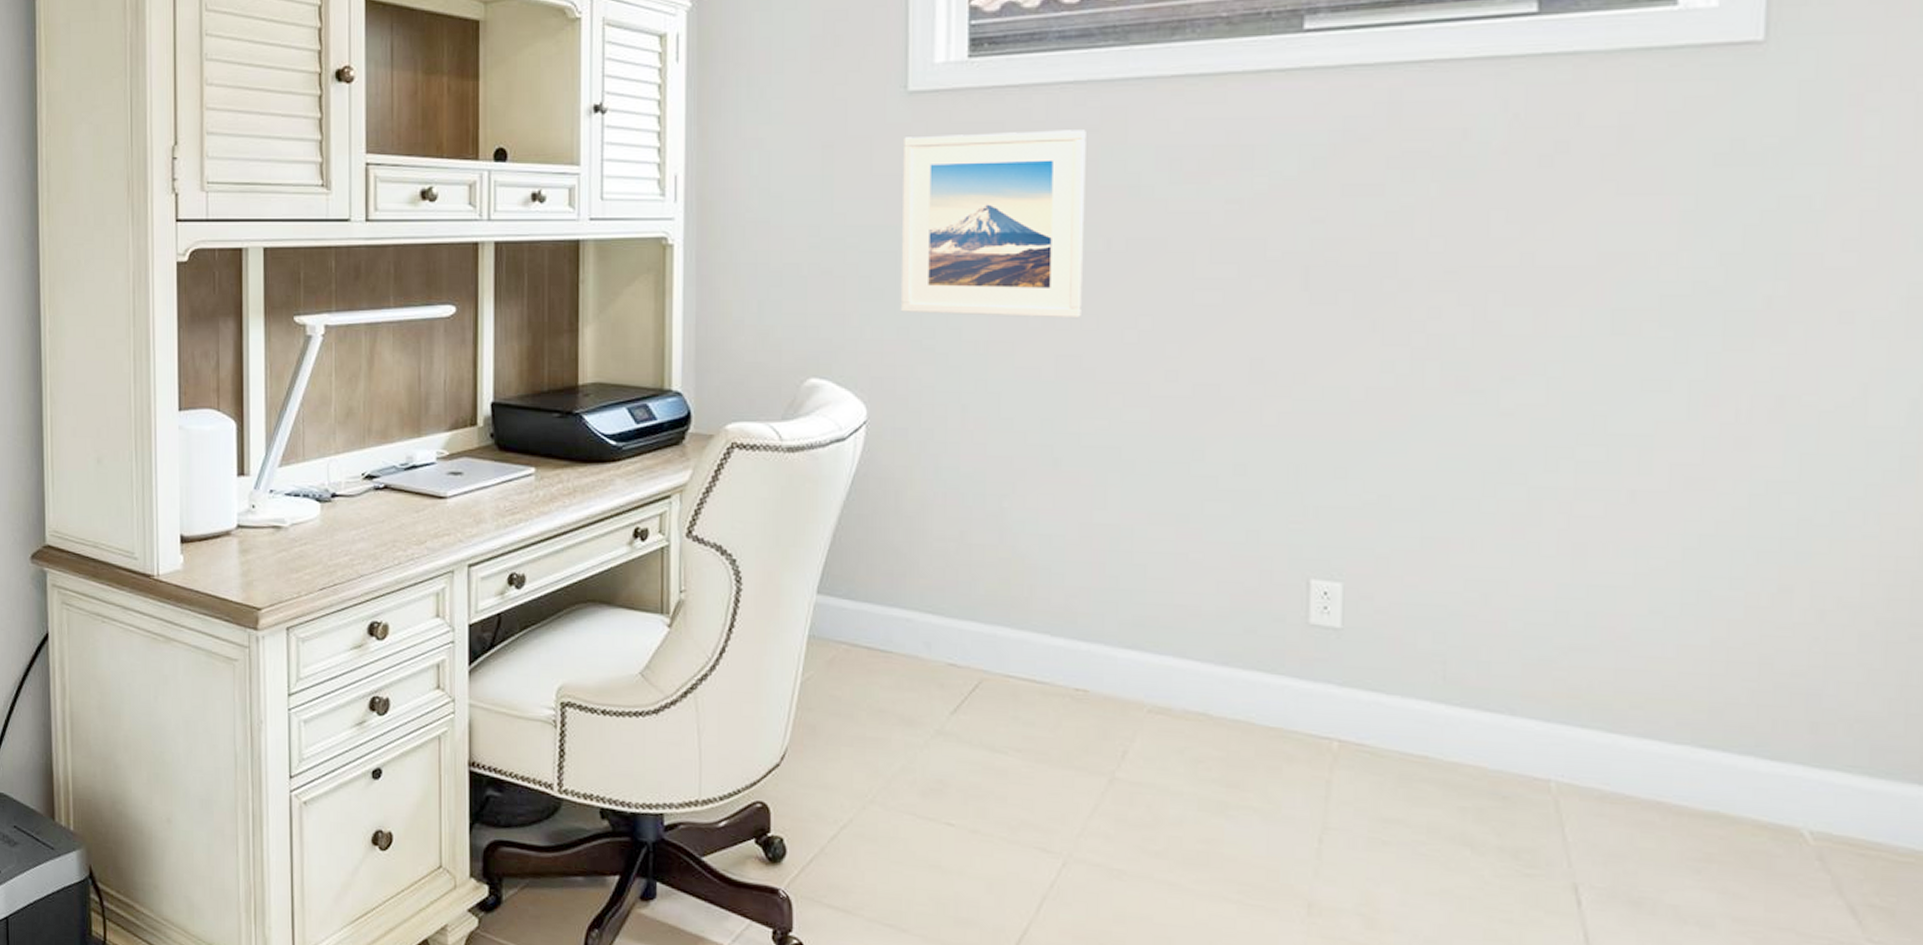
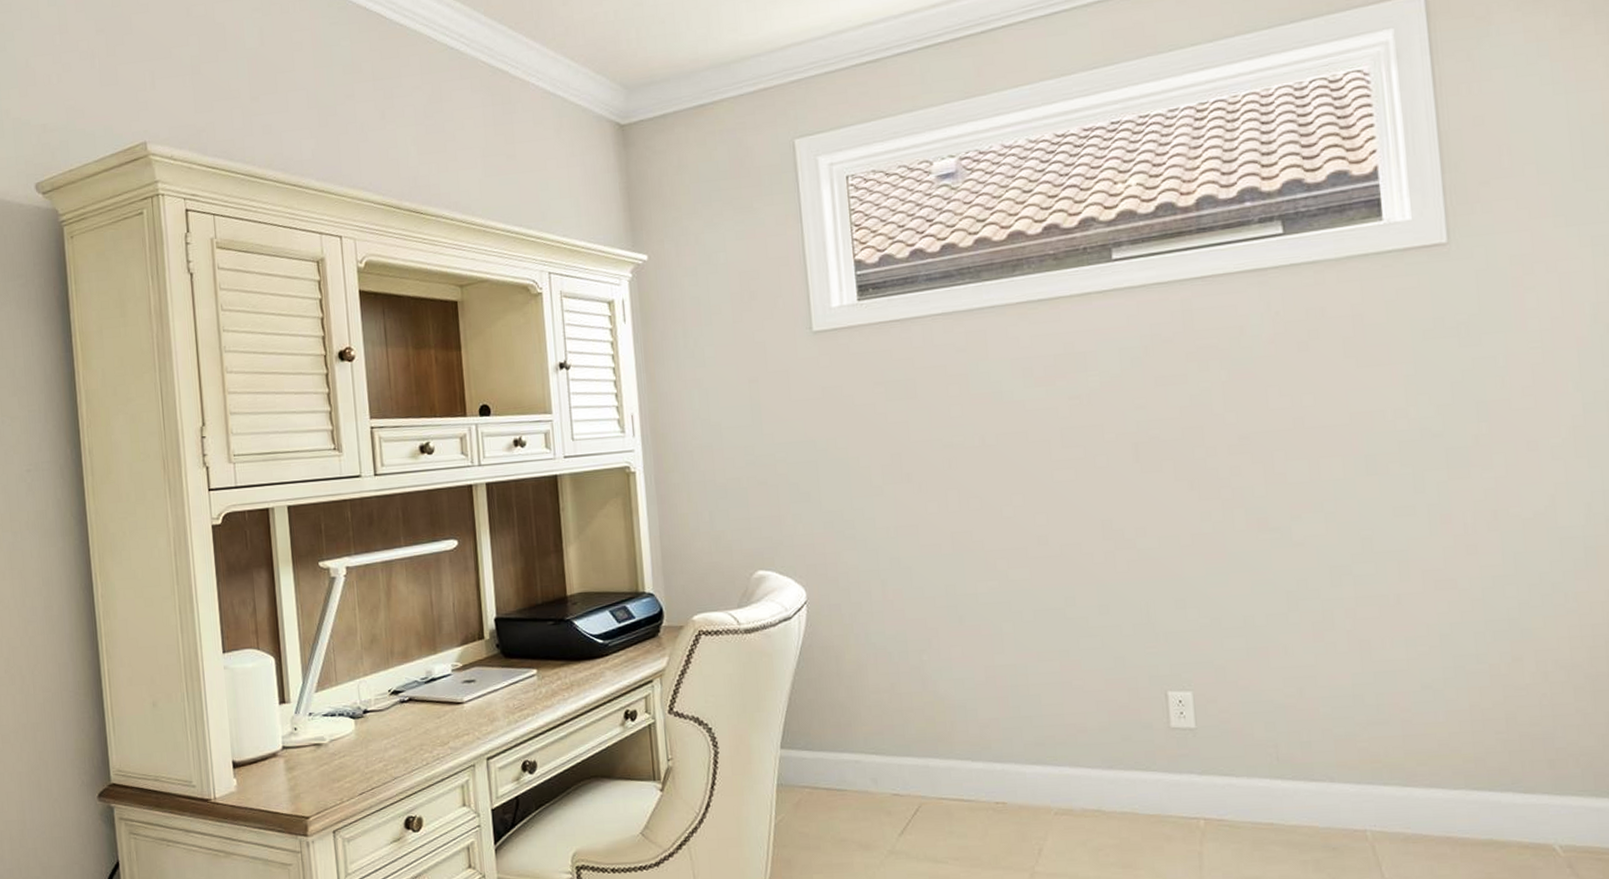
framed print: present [900,130,1086,319] -> none [813,351,968,510]

